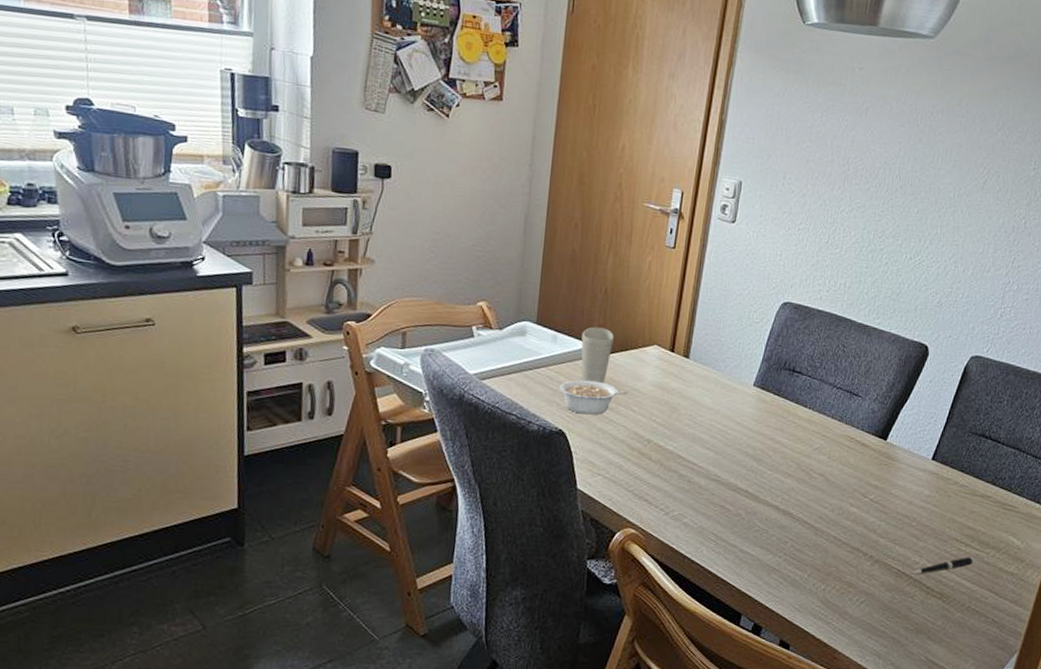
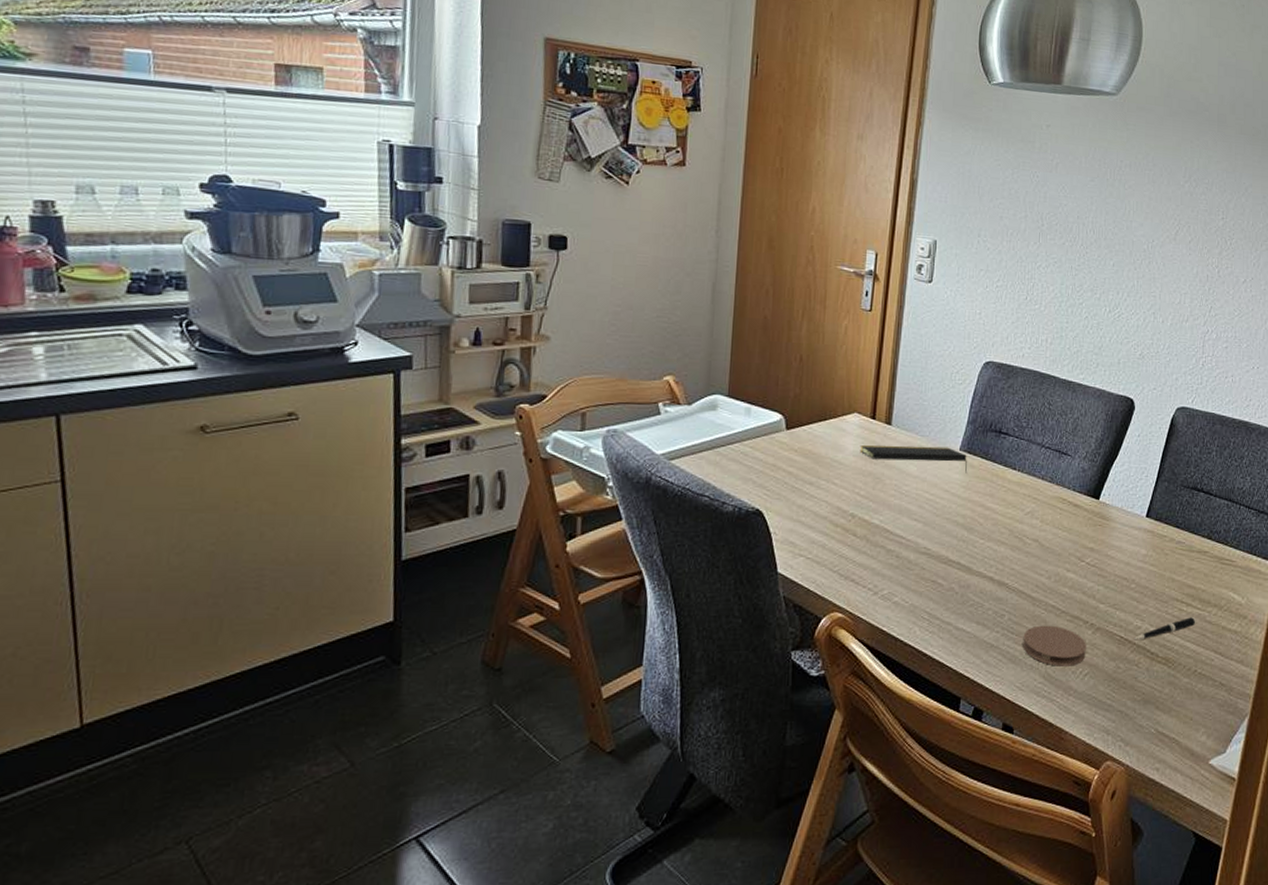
legume: present [560,380,628,415] -> none [755,454,829,491]
cup: present [581,327,615,384] -> none [777,397,812,457]
notepad: none [658,376,760,408] -> present [859,445,967,473]
coaster: none [803,553,865,593] -> present [1023,625,1087,666]

